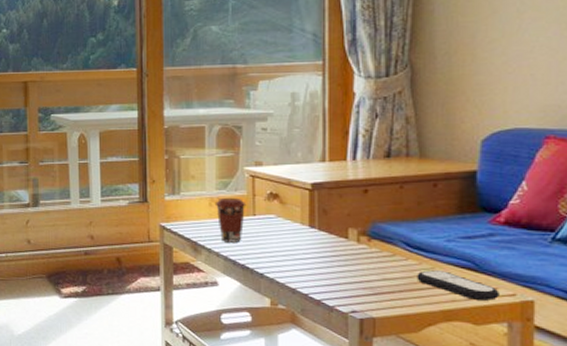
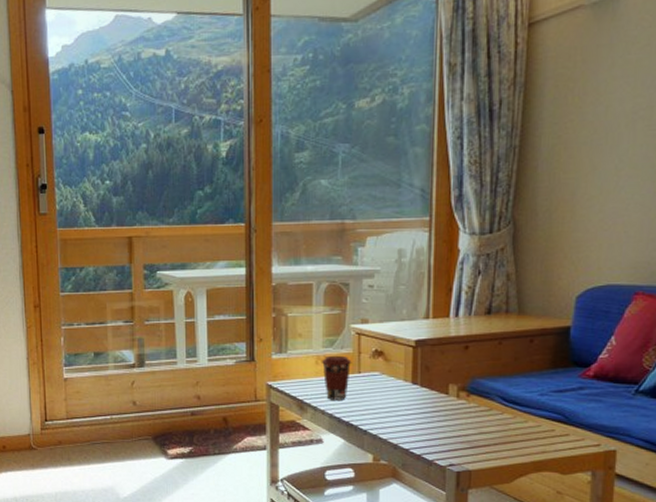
remote control: present [417,270,499,301] -> none [511,423,586,451]

